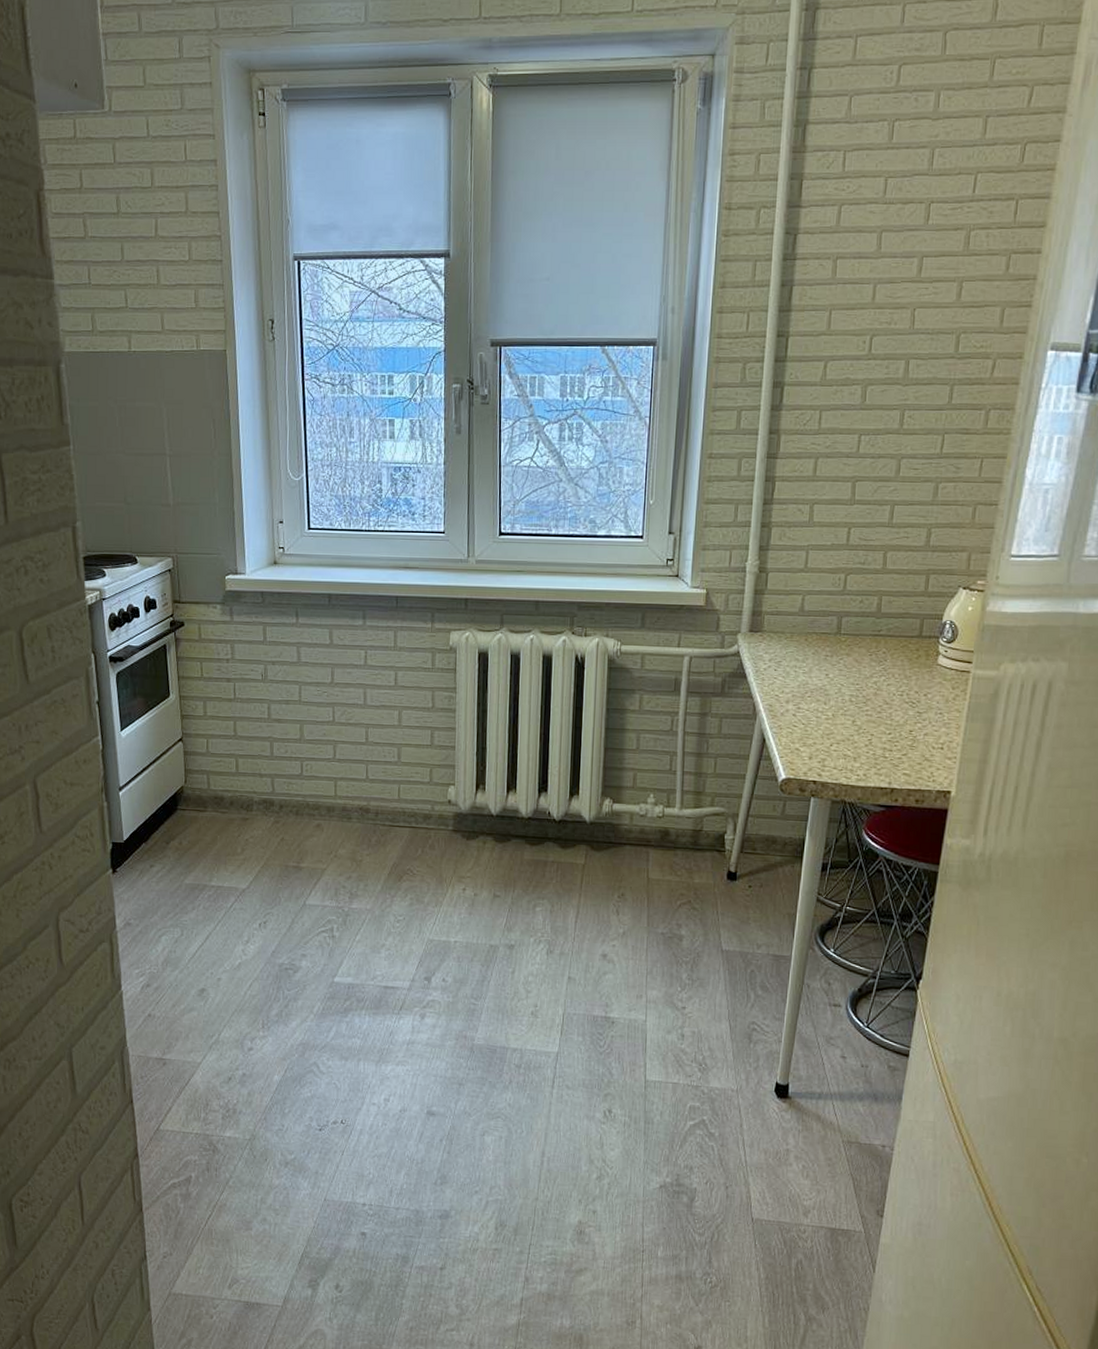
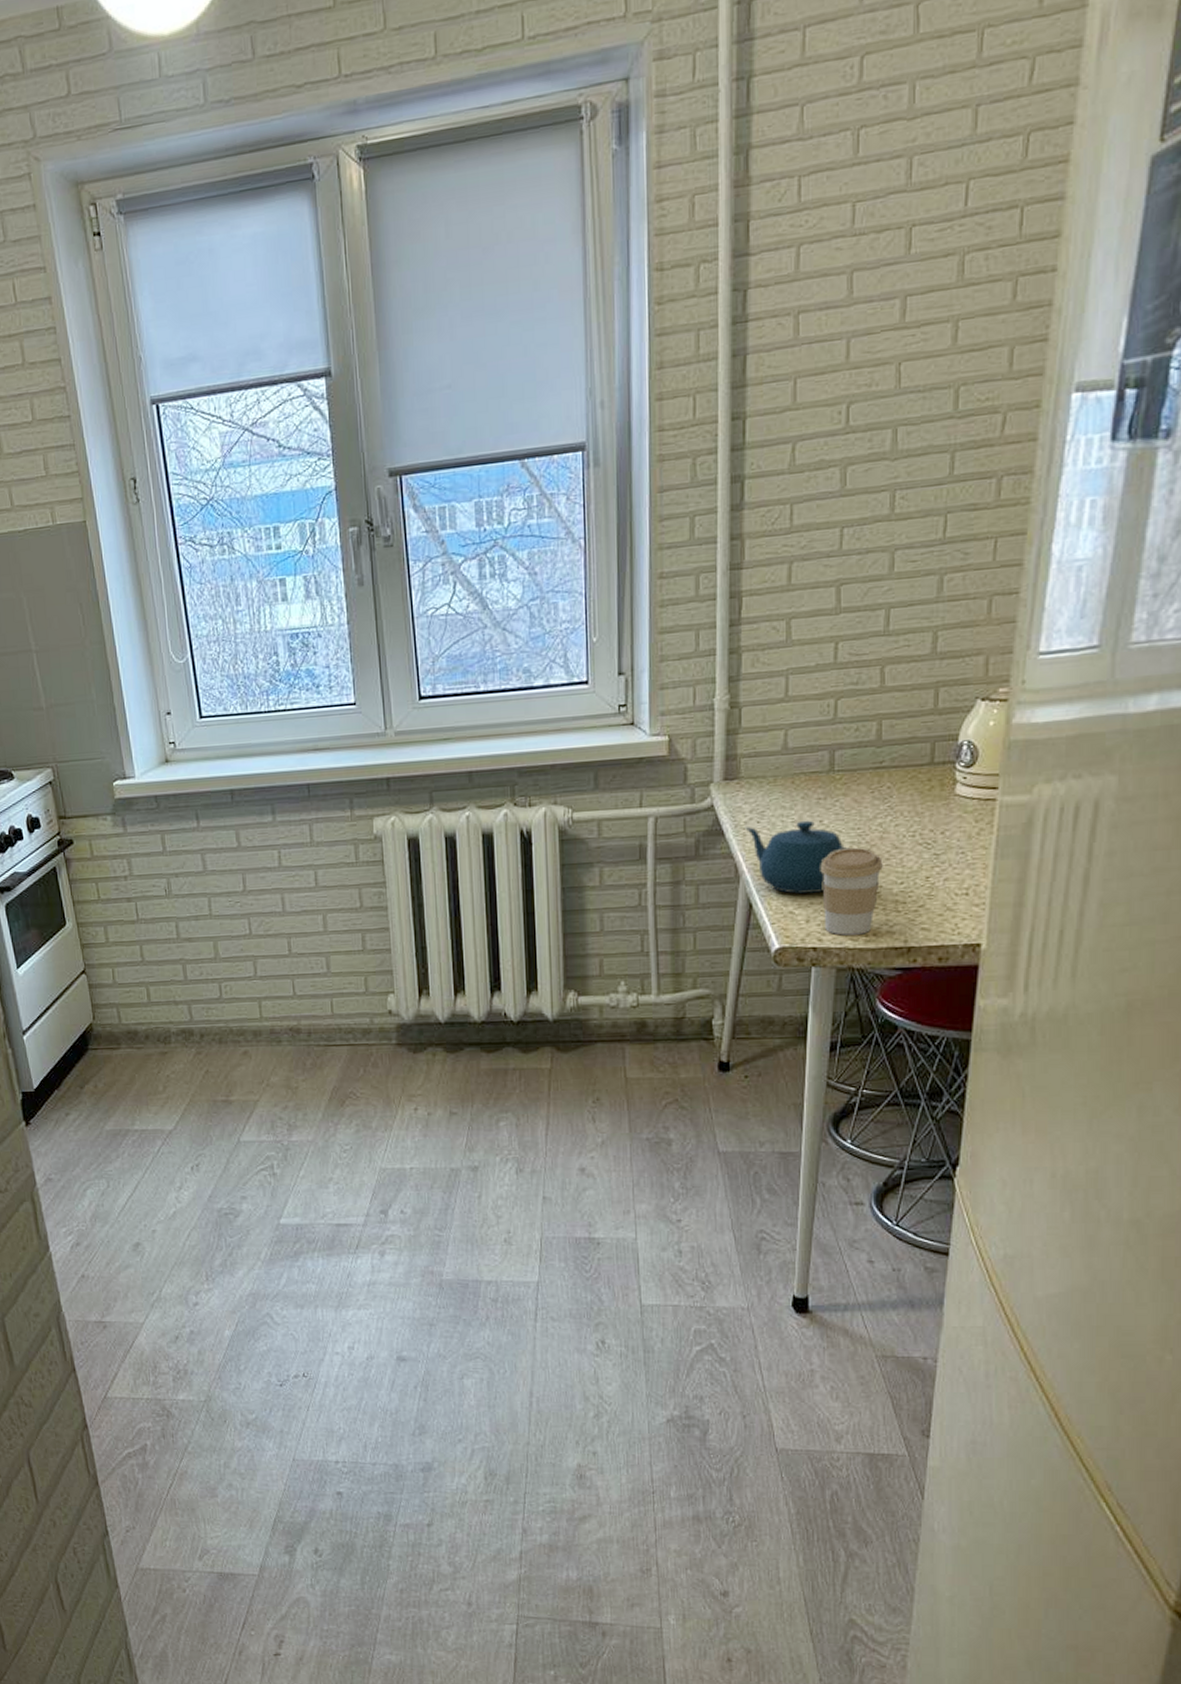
teapot: none [764,672,849,735] -> present [745,820,850,894]
coffee cup: none [823,699,875,774] -> present [820,847,883,936]

